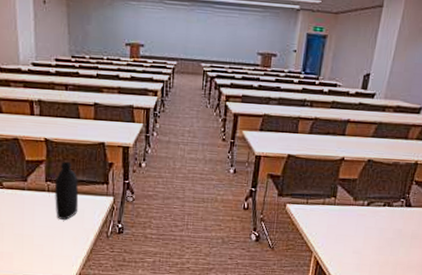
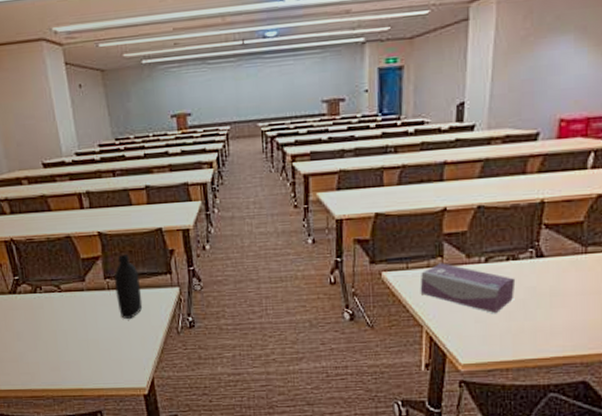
tissue box: none [314,202,388,248] -> present [420,263,516,314]

